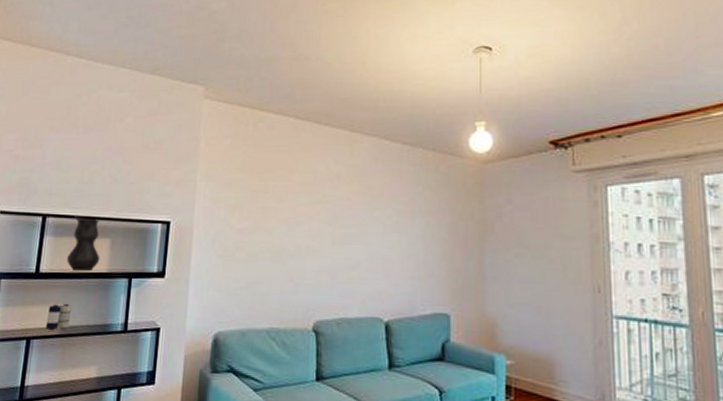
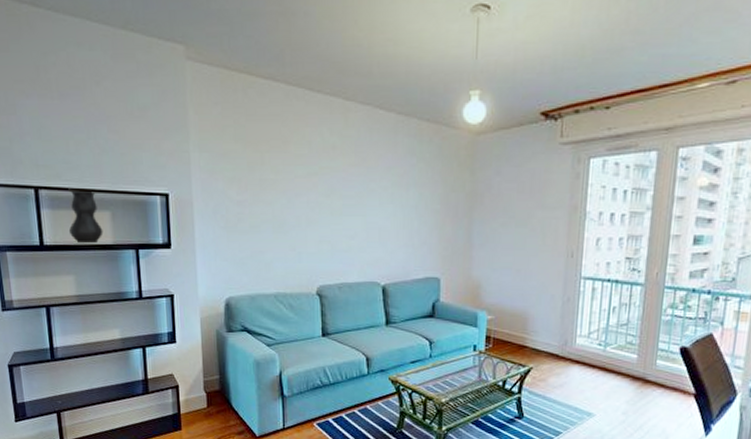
candle: present [45,303,71,331] -> none [61,273,85,299]

